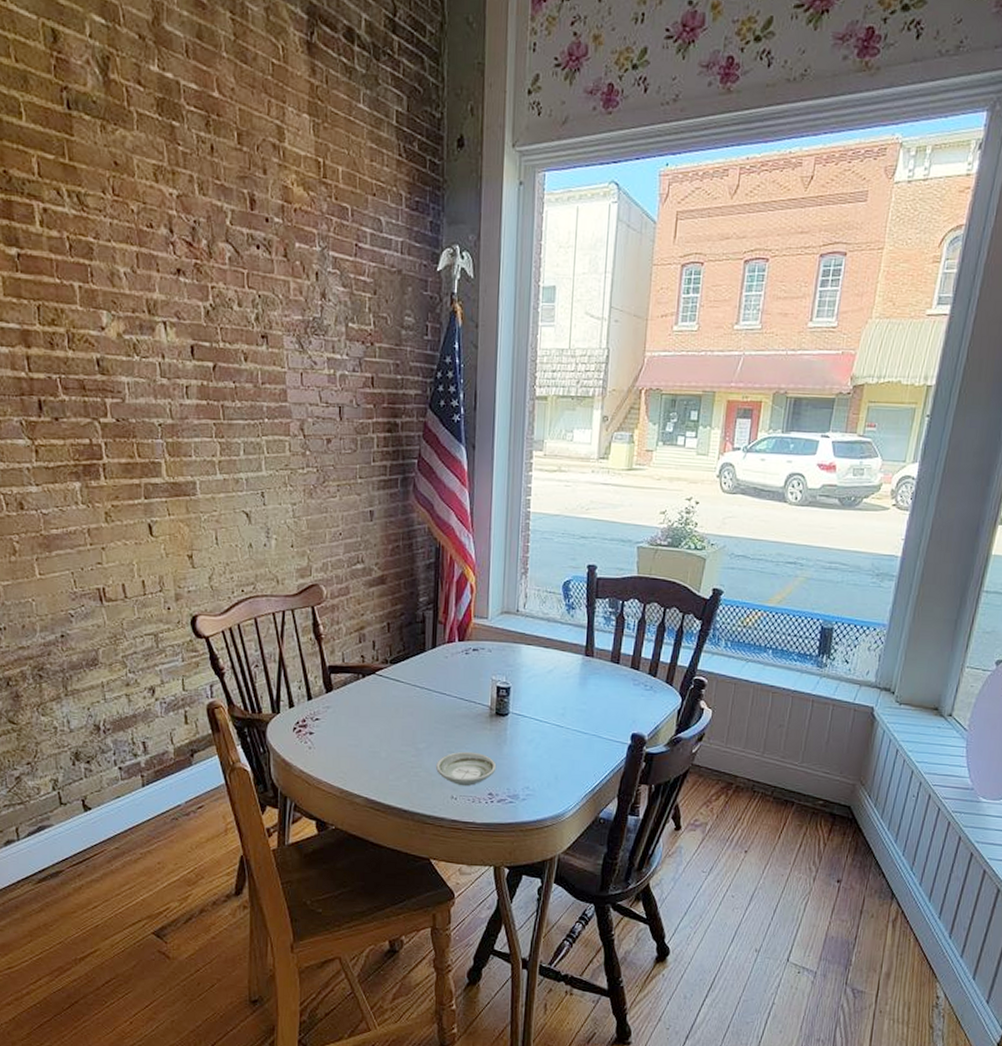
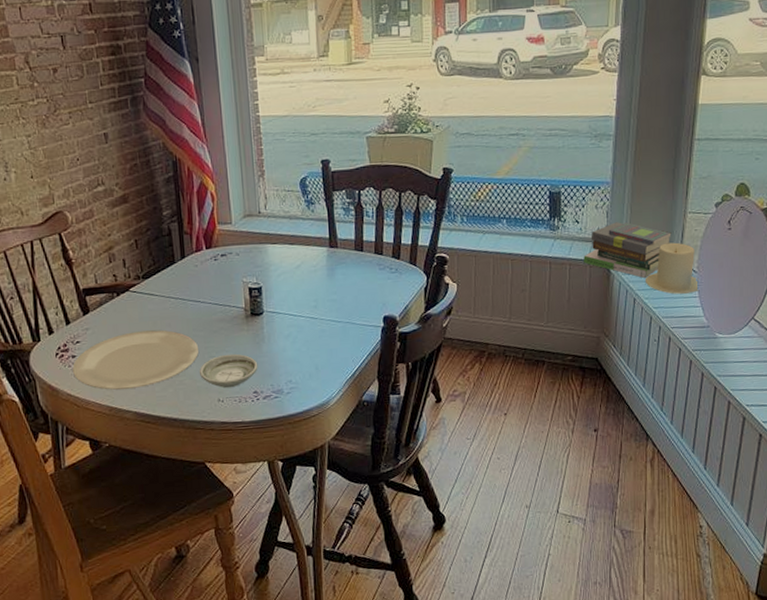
plate: none [309,716,439,774] -> present [72,329,199,390]
books: none [848,667,944,730] -> present [583,222,670,279]
candle: none [910,696,968,752] -> present [645,242,700,294]

